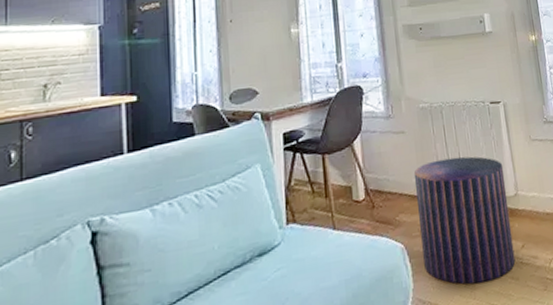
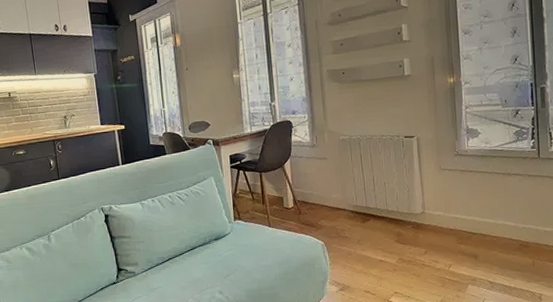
pouf: present [413,156,516,285] -> none [333,180,418,276]

